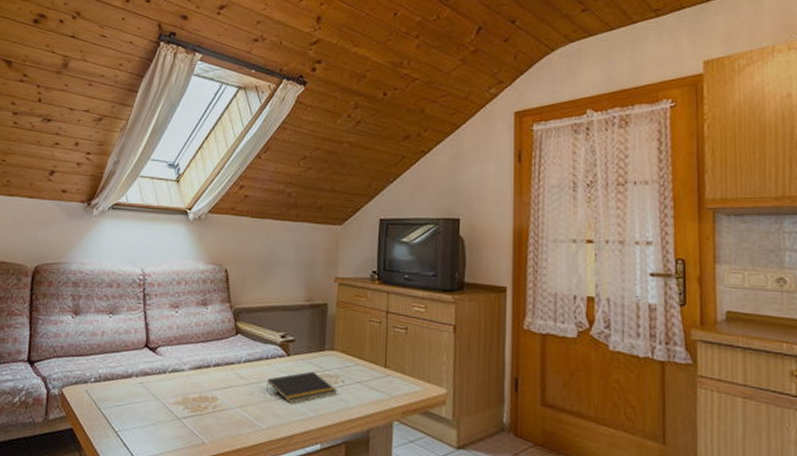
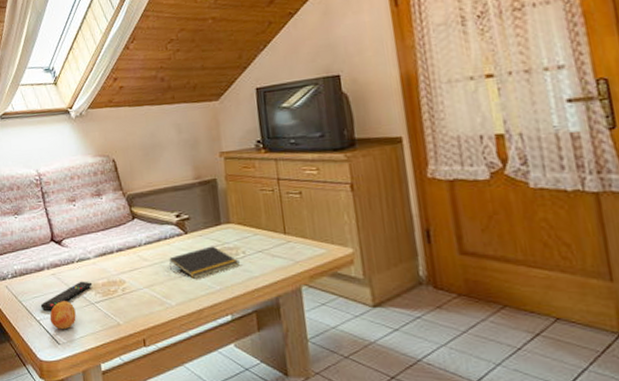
remote control: none [121,393,183,422] -> present [40,281,93,311]
fruit: none [129,412,159,443] -> present [49,301,76,329]

